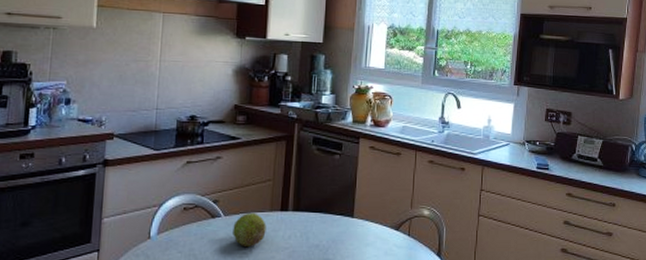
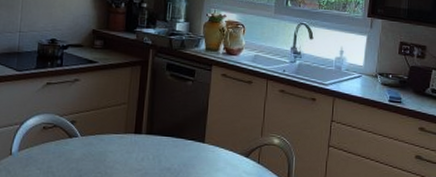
fruit: present [233,212,266,246] -> none [89,134,121,167]

